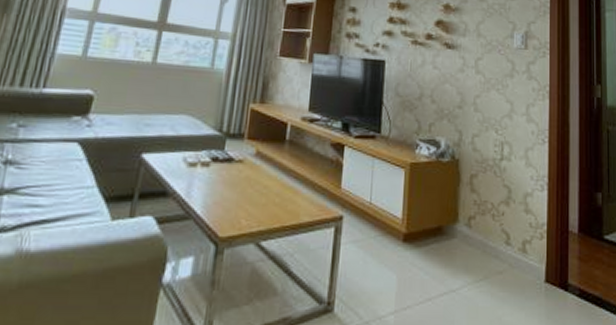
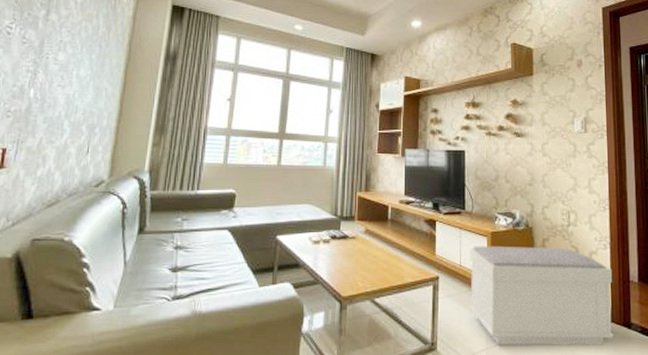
bench: none [377,179,550,311] -> present [469,246,614,346]

